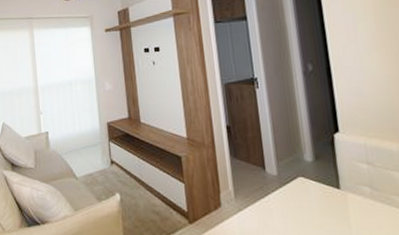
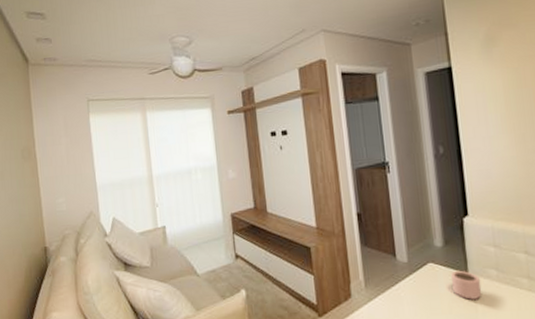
mug: none [322,185,356,216] -> present [451,270,482,300]

